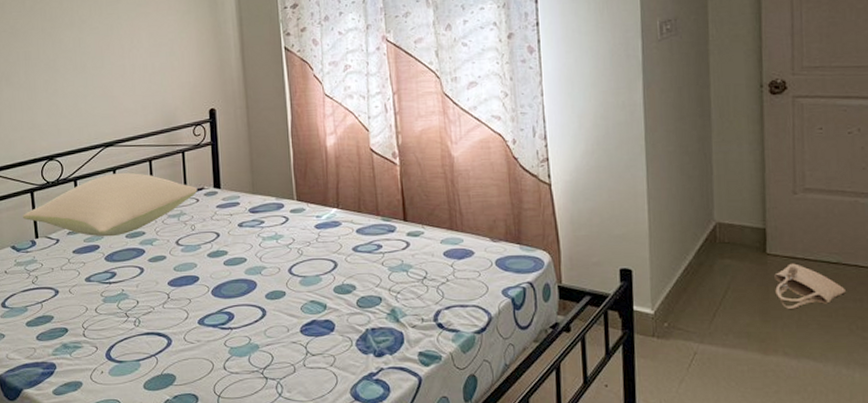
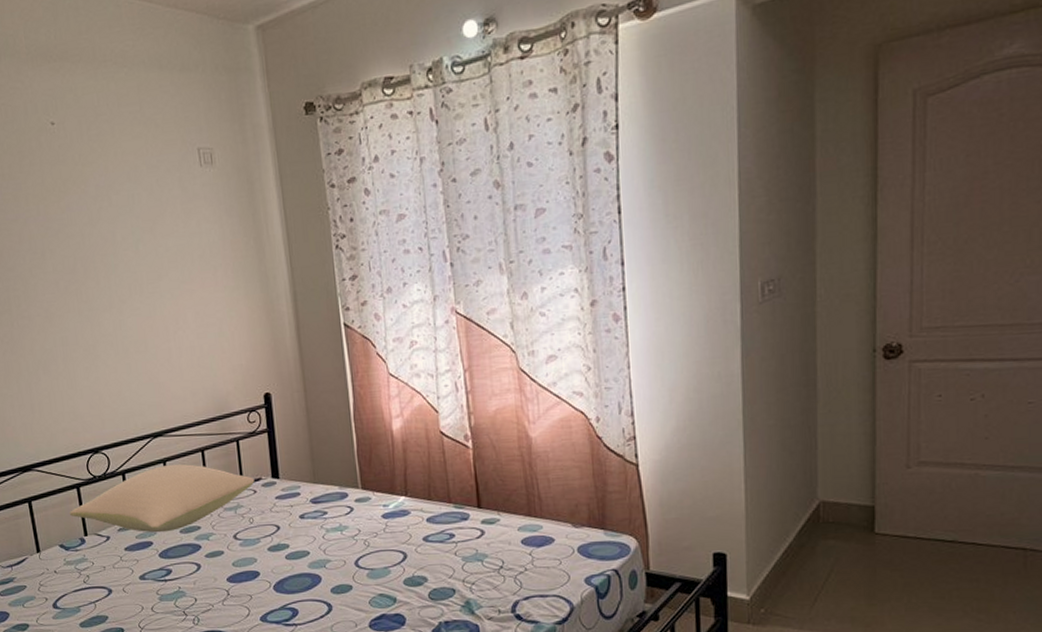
tote bag: present [774,263,846,309] -> none [883,542,961,591]

